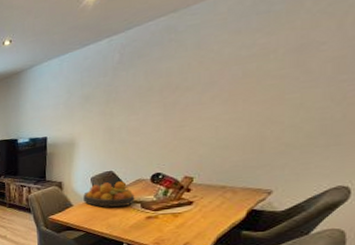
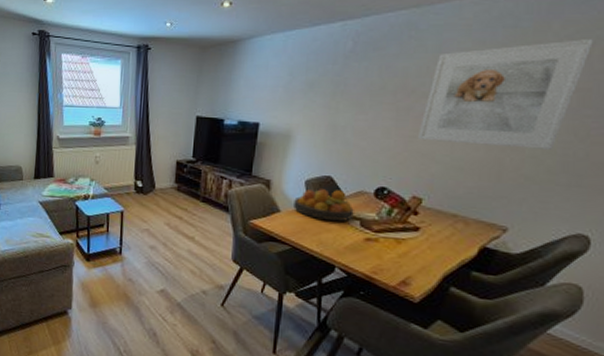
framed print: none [184,7,346,128] -> present [417,38,594,150]

